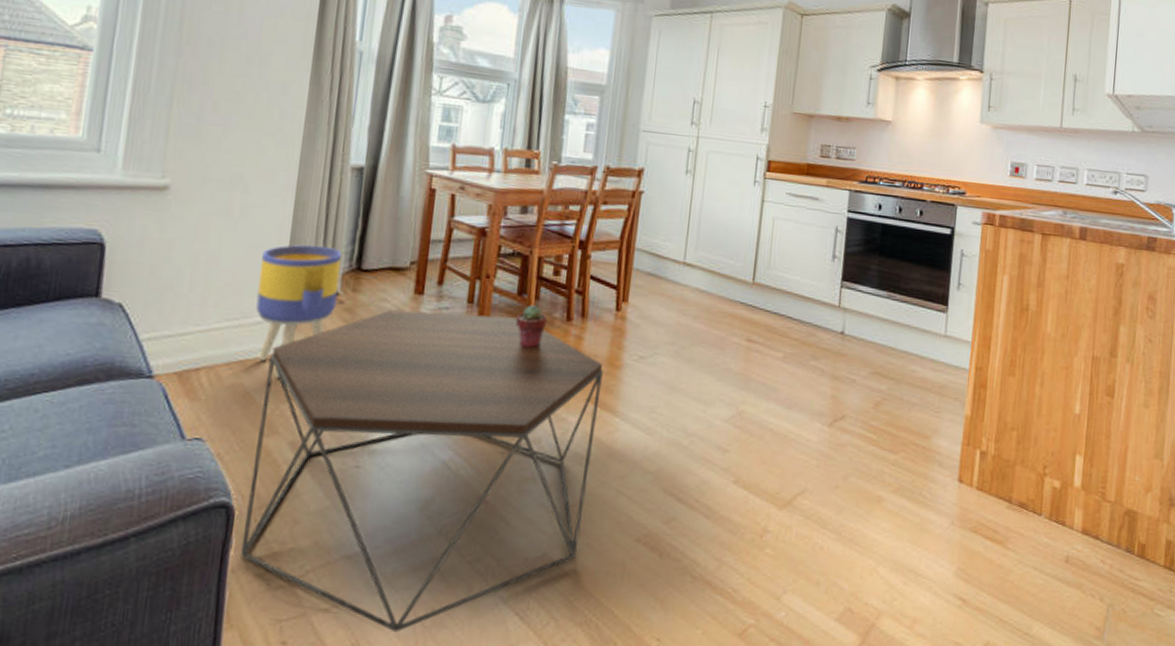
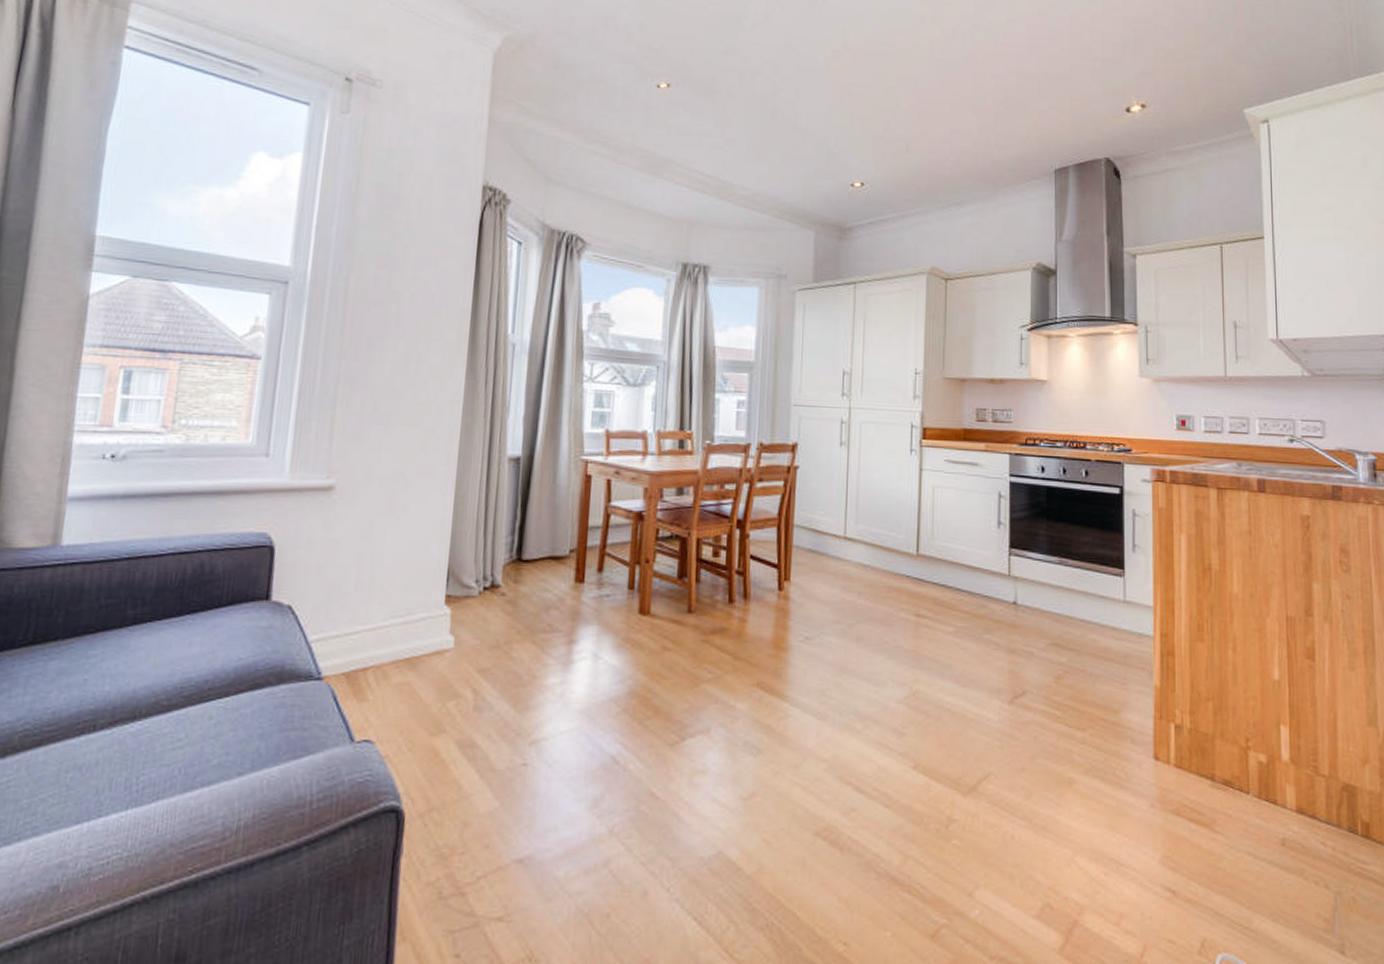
coffee table: present [240,310,603,633] -> none [411,600,769,942]
storage basket: present [256,245,342,379] -> none [420,537,503,676]
potted succulent: present [515,305,548,348] -> none [677,588,710,633]

